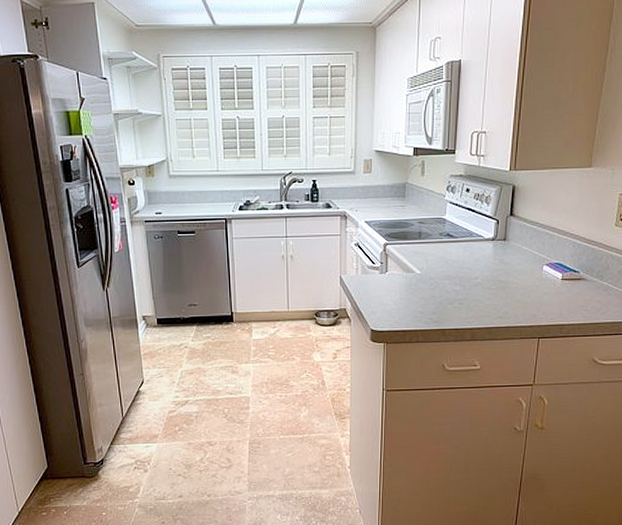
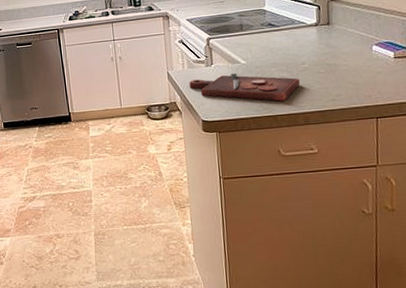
cutting board: none [361,282,471,315] -> present [189,73,300,101]

